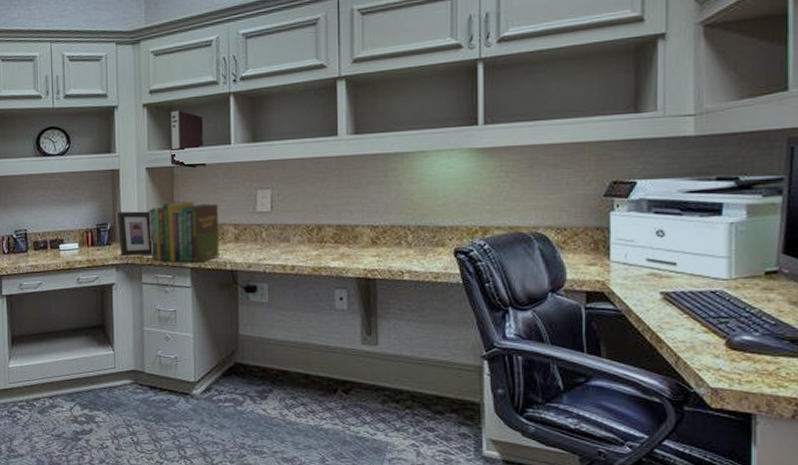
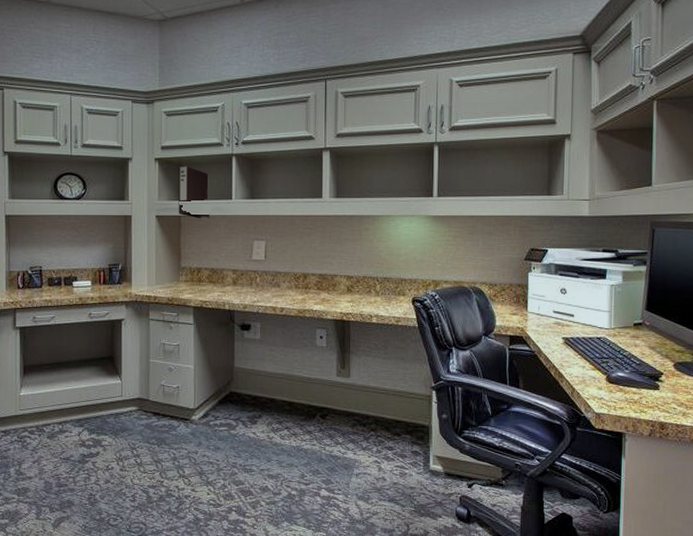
picture frame: present [118,211,152,257] -> none [129,254,159,295]
books: present [148,201,220,263] -> none [157,248,220,303]

